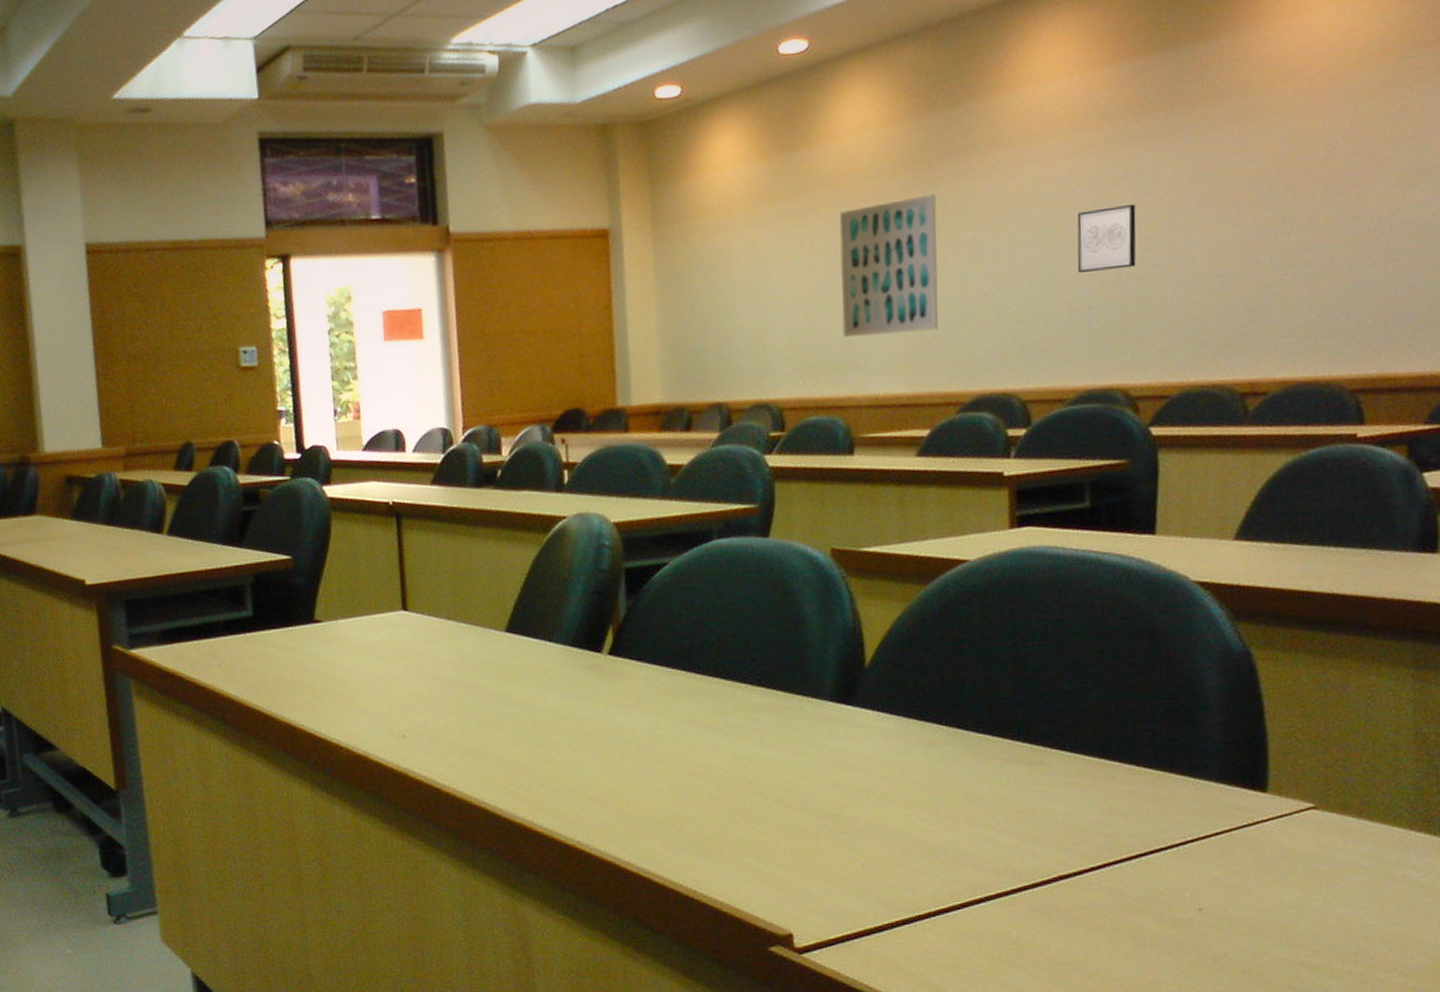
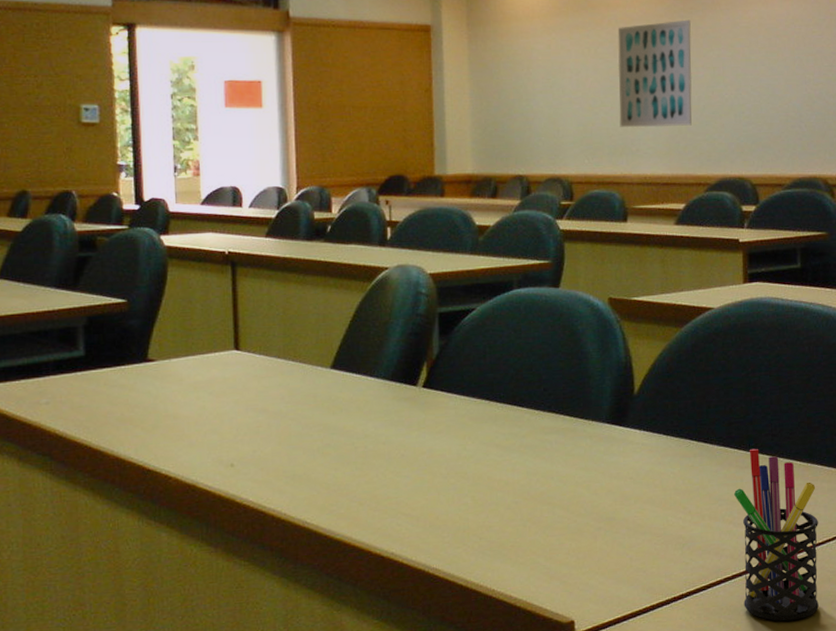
pen holder: none [998,737,1115,956] -> present [734,448,819,621]
wall art: present [1077,203,1137,274] -> none [791,40,833,89]

